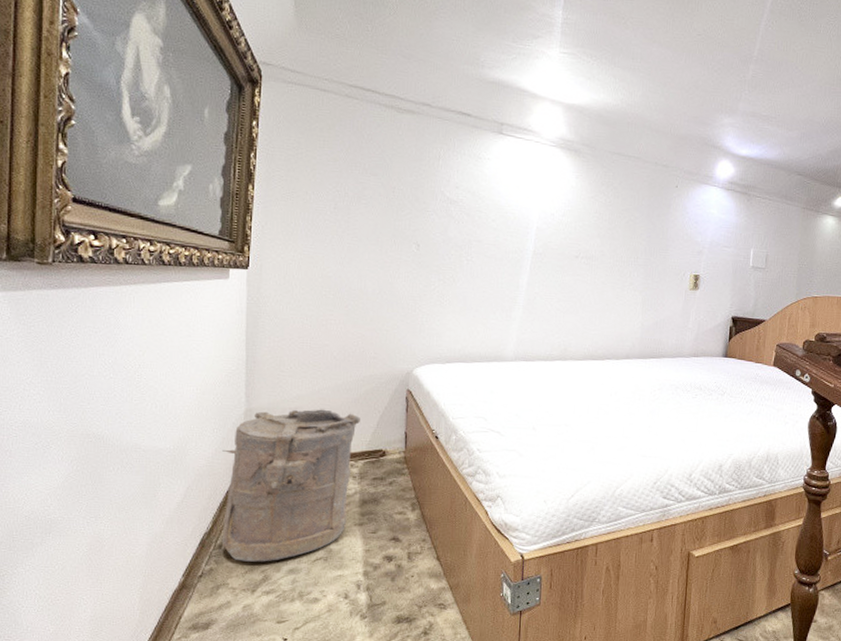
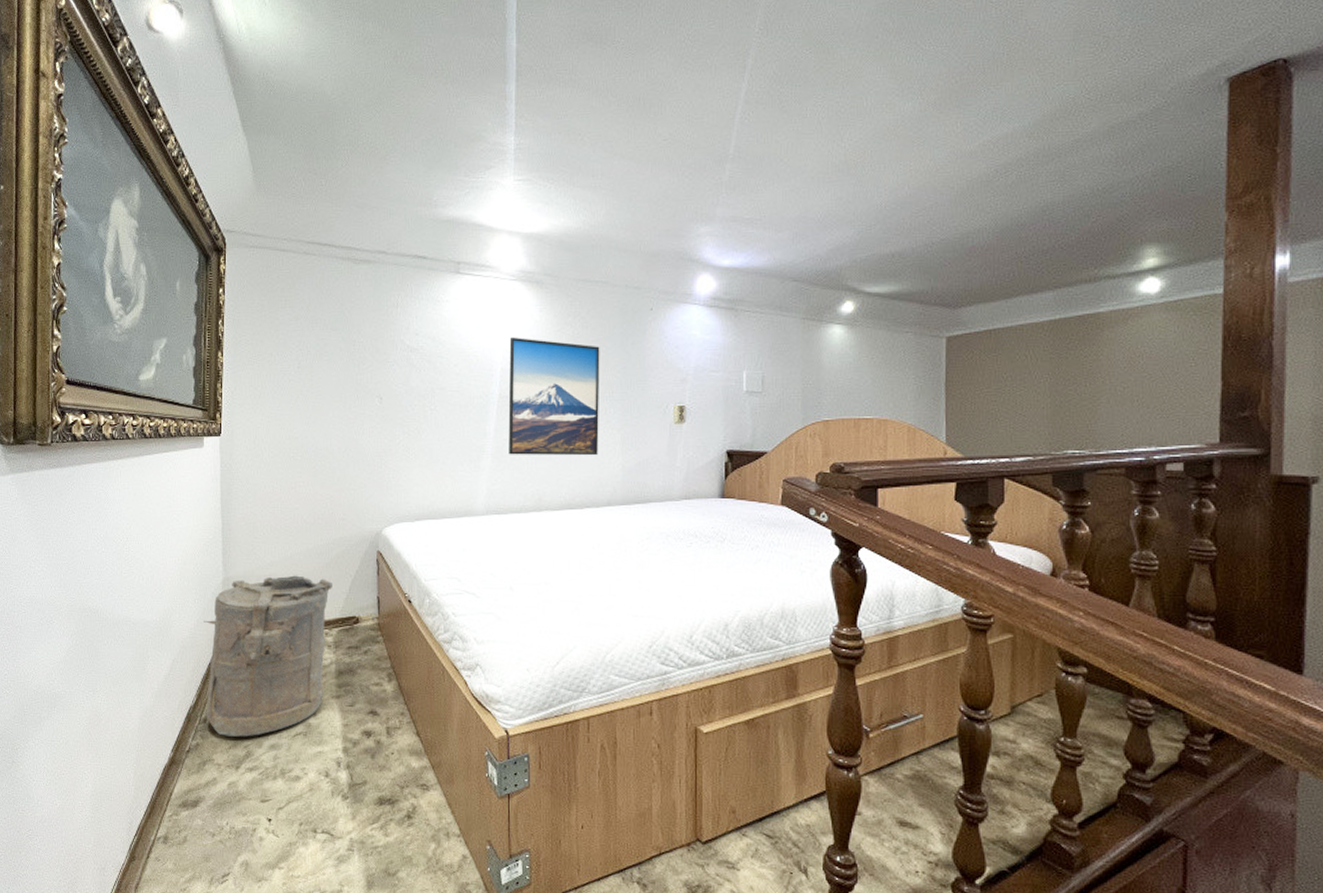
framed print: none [539,199,629,314] -> present [508,336,600,456]

